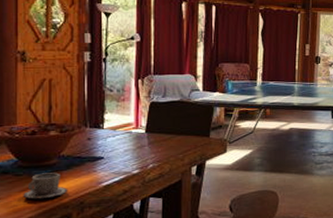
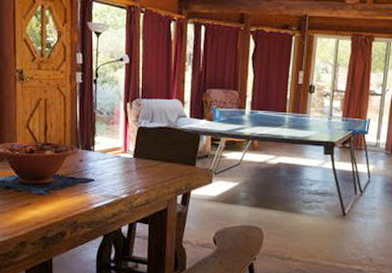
cup: present [23,172,68,200] -> none [23,191,63,216]

